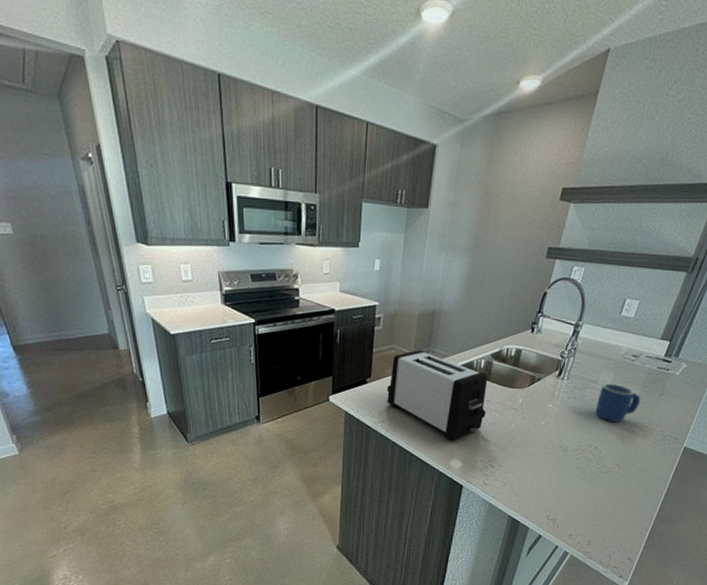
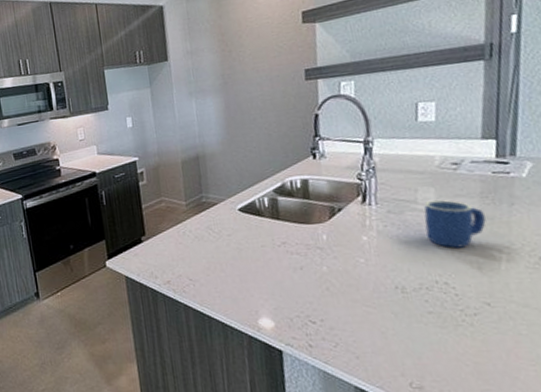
toaster: present [386,350,488,441] -> none [164,198,287,296]

